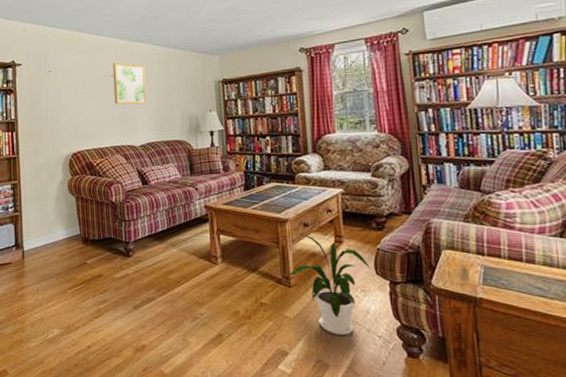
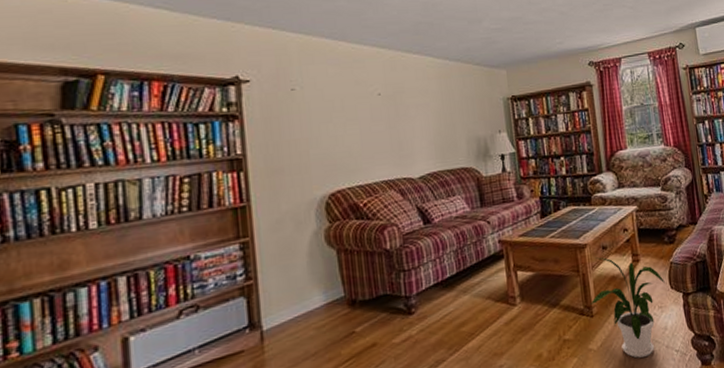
wall art: present [112,62,147,105] -> none [379,77,425,129]

